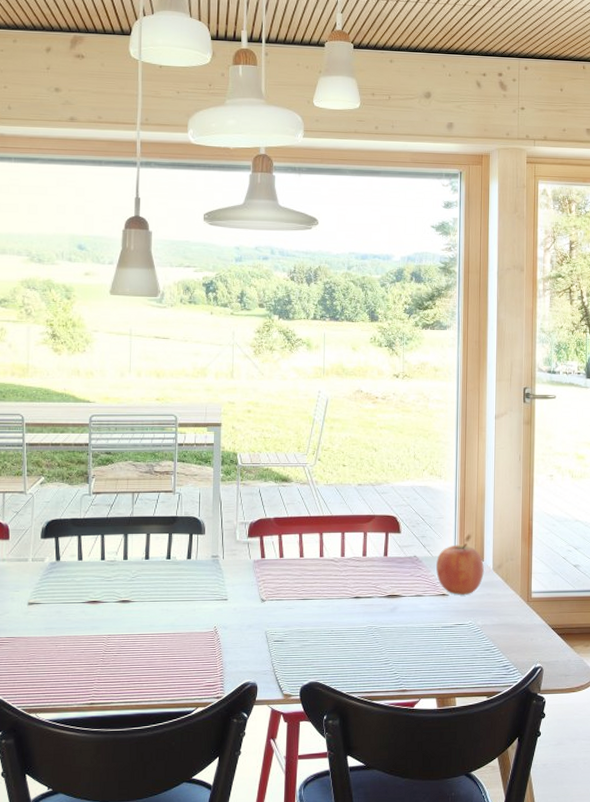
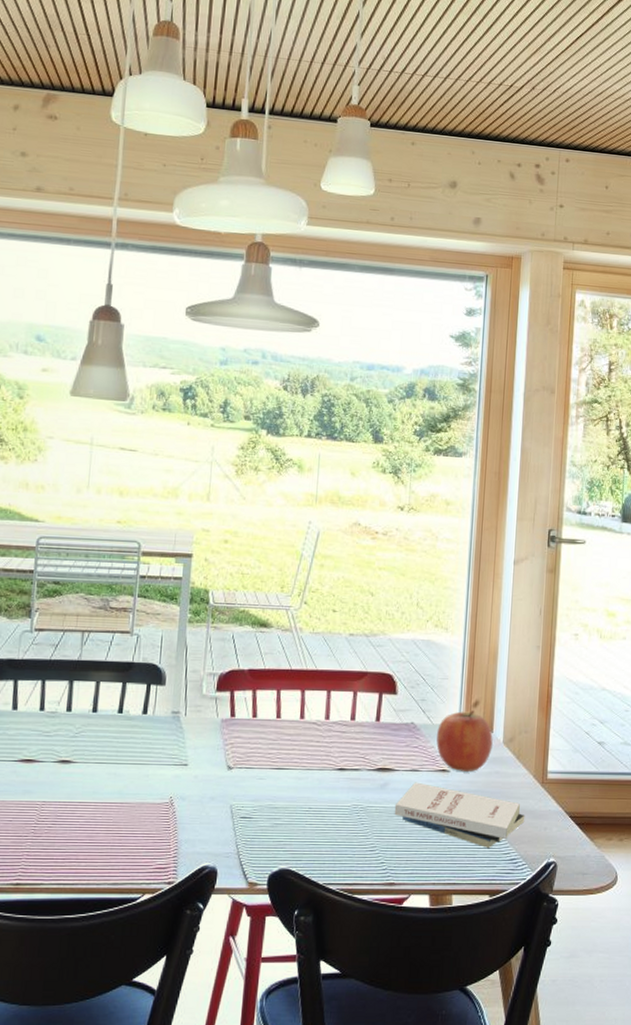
books: none [403,605,514,657] -> present [394,782,525,848]

